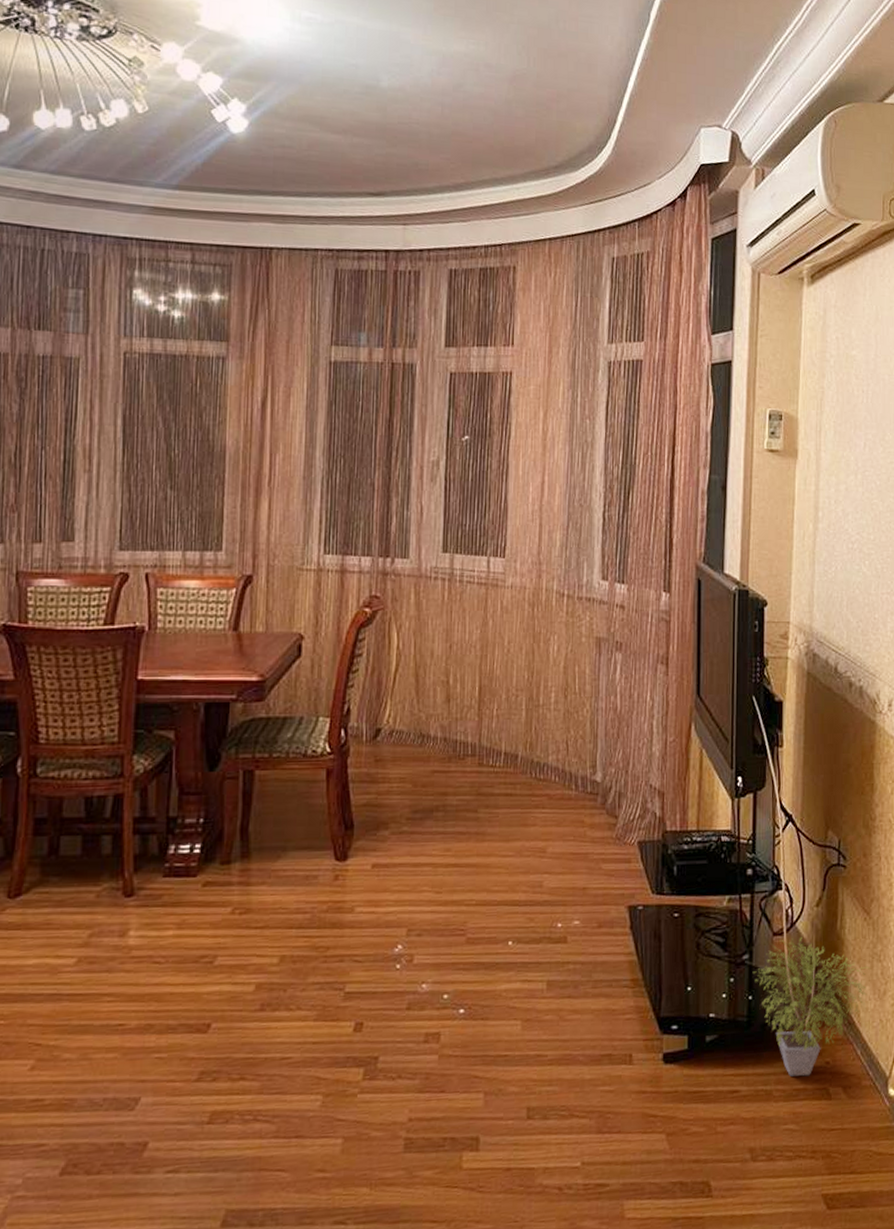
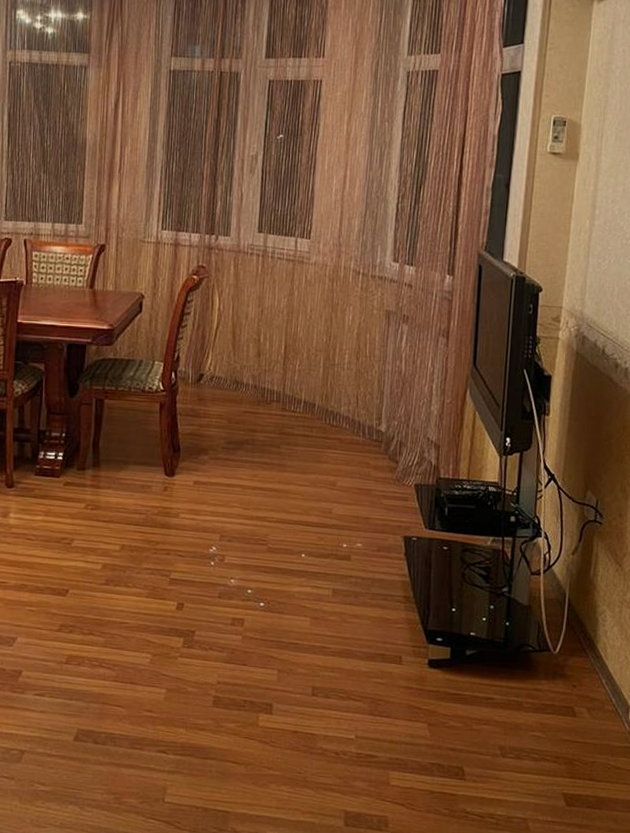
potted plant: present [752,936,869,1077] -> none [510,578,618,695]

